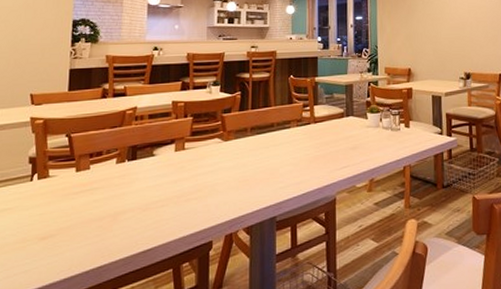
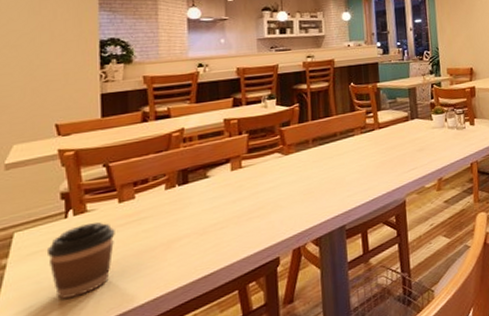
coffee cup: none [13,187,71,256] -> present [46,222,115,299]

